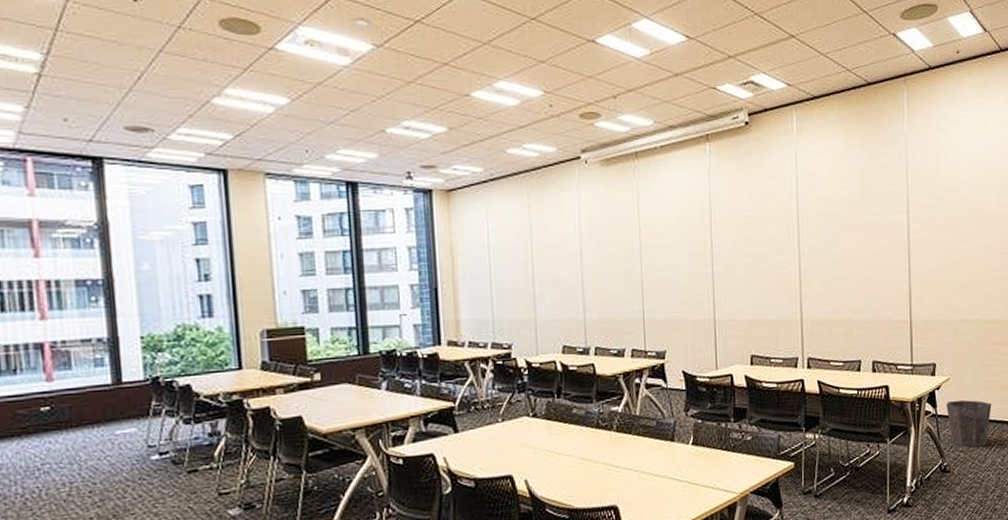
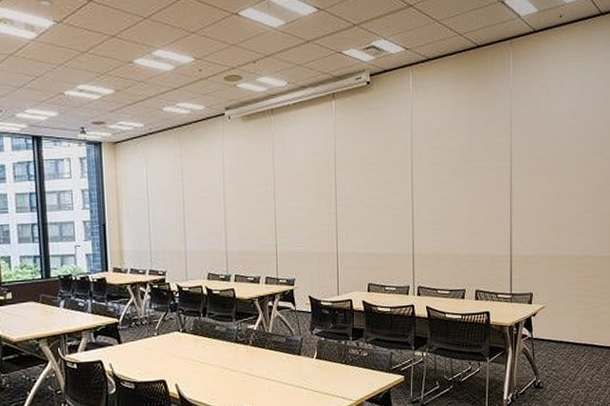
waste bin: present [945,399,992,447] -> none [541,325,583,367]

